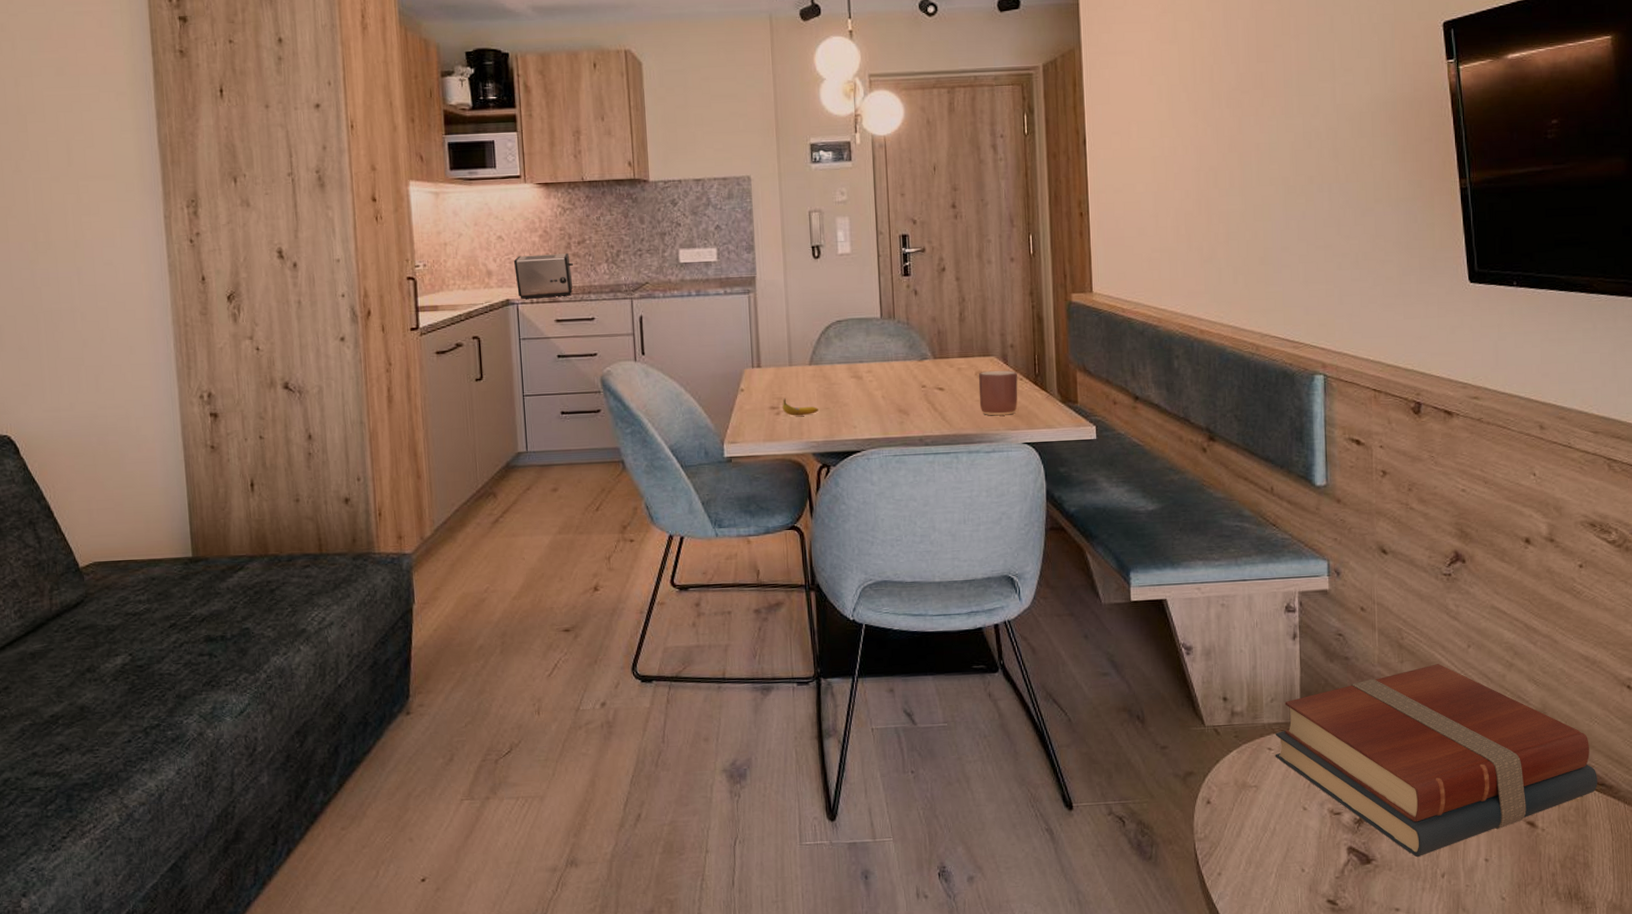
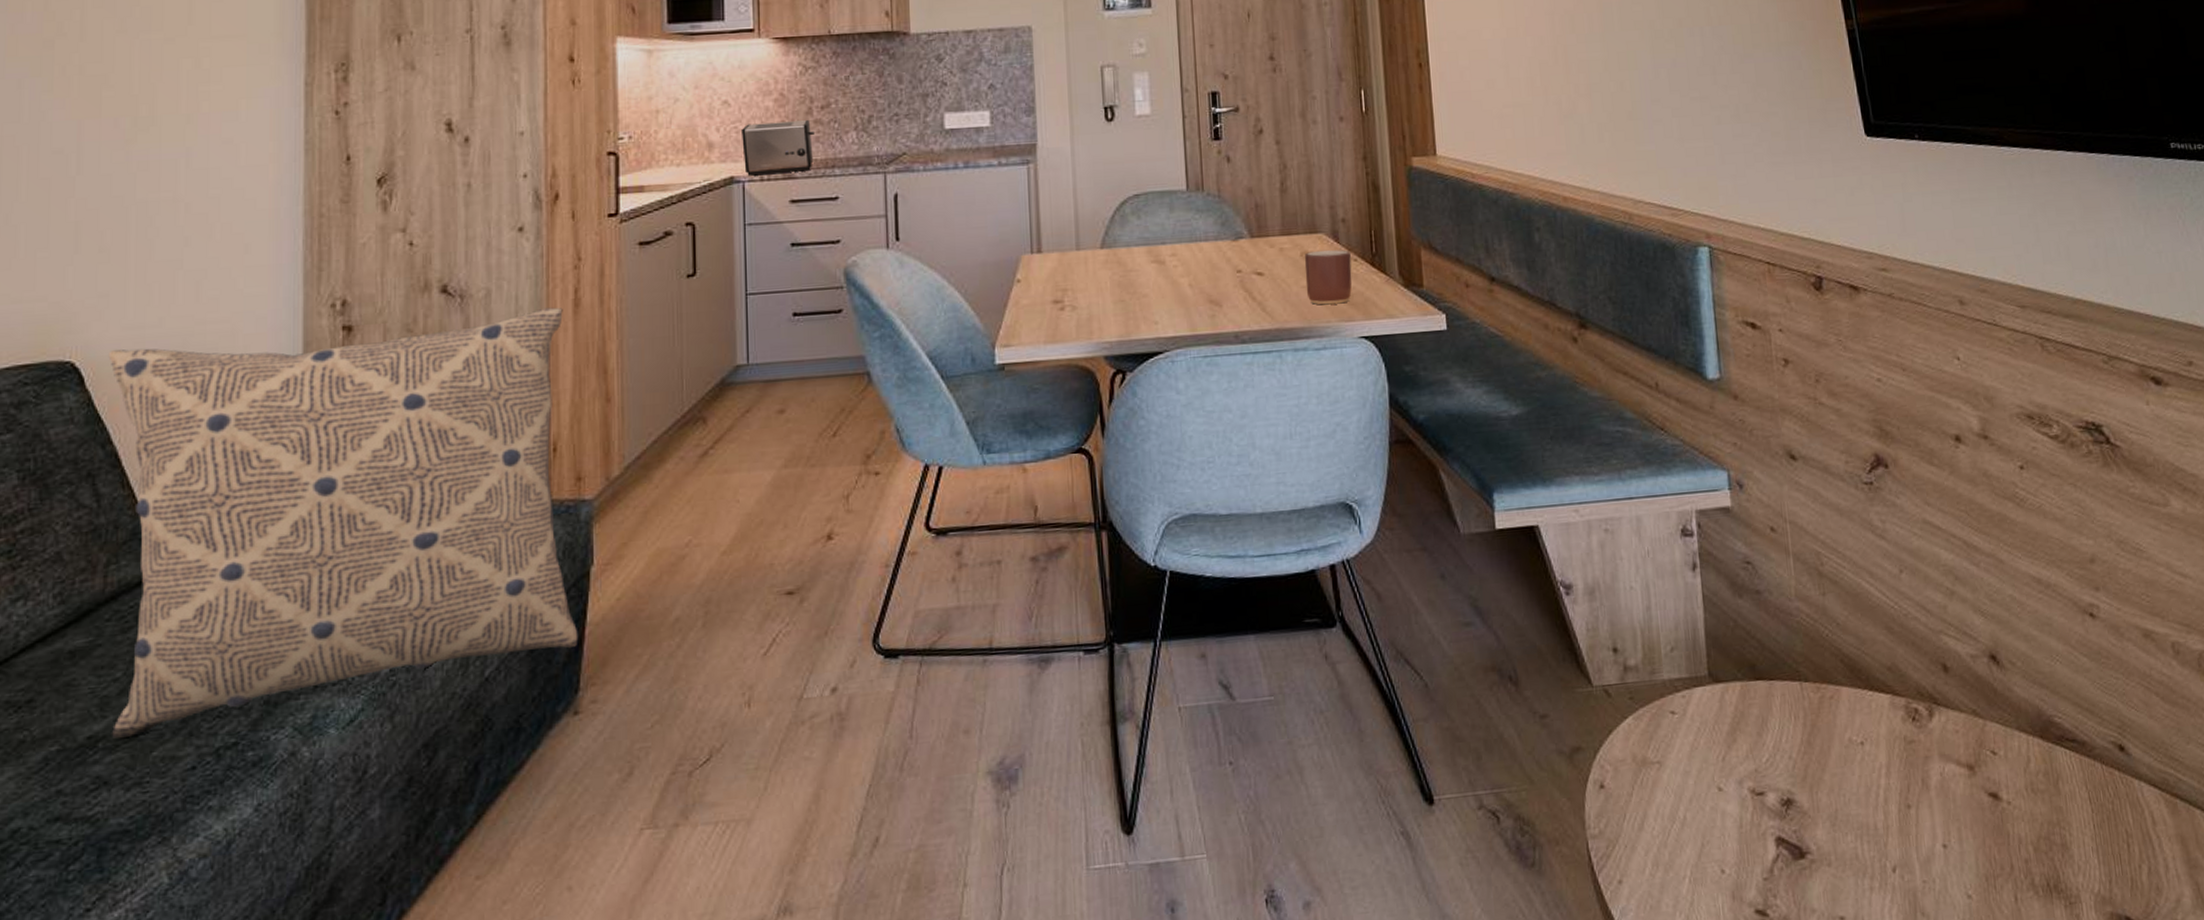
pillow: none [35,402,407,718] -> present [108,307,579,739]
fruit: present [782,398,818,416] -> none [1067,289,1112,312]
books: present [1275,664,1598,858] -> none [1678,595,2068,847]

